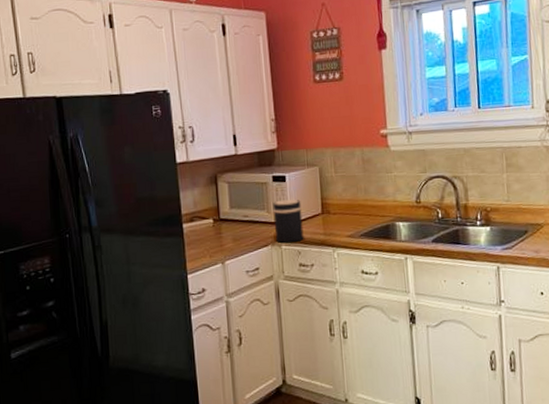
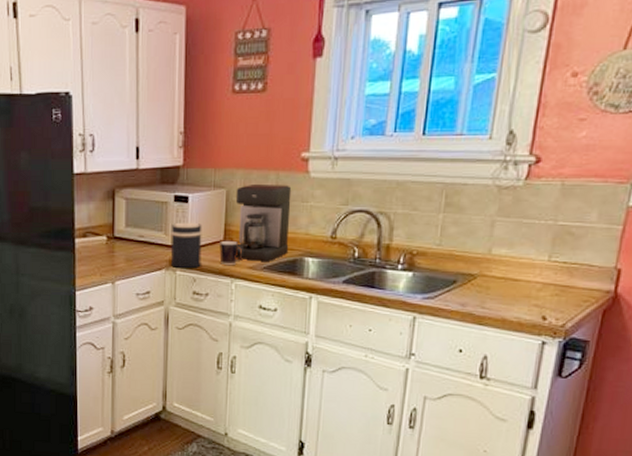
mug: none [318,212,341,237] -> present [219,240,243,266]
coffee maker: none [327,159,381,230] -> present [235,185,292,261]

